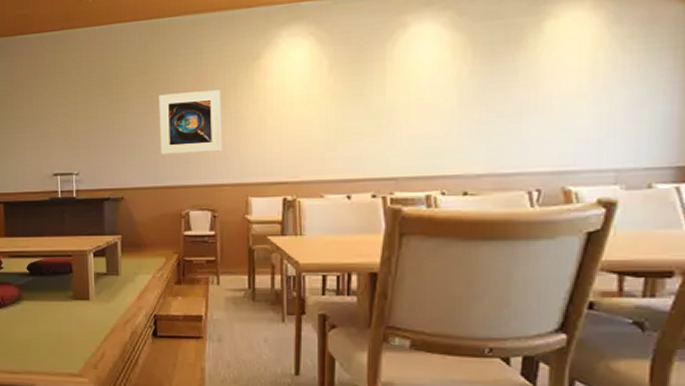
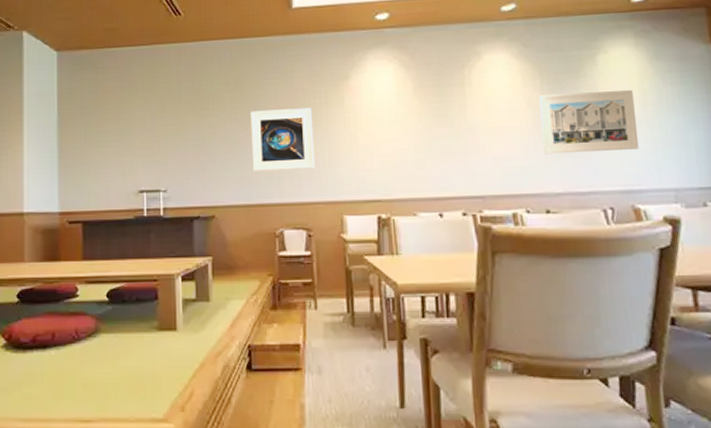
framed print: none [467,60,582,134] -> present [538,90,640,155]

